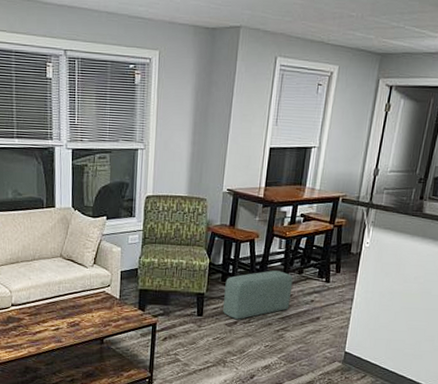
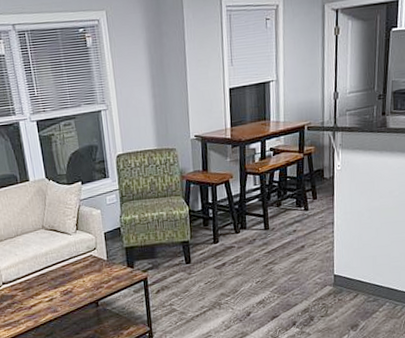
pouf: present [223,270,293,319] -> none [208,207,274,261]

